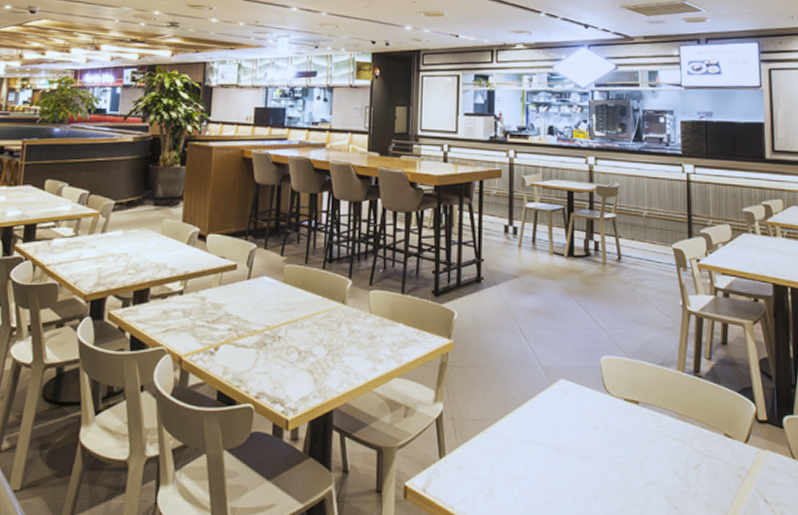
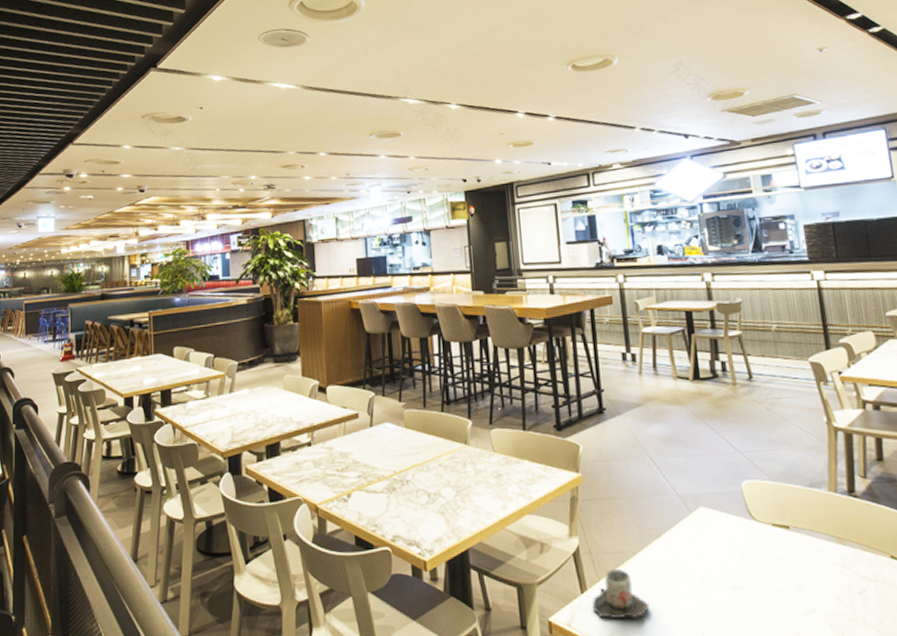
mug: none [448,435,503,484] -> present [592,568,650,618]

